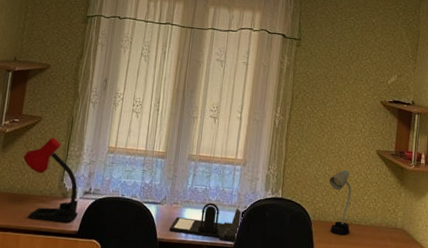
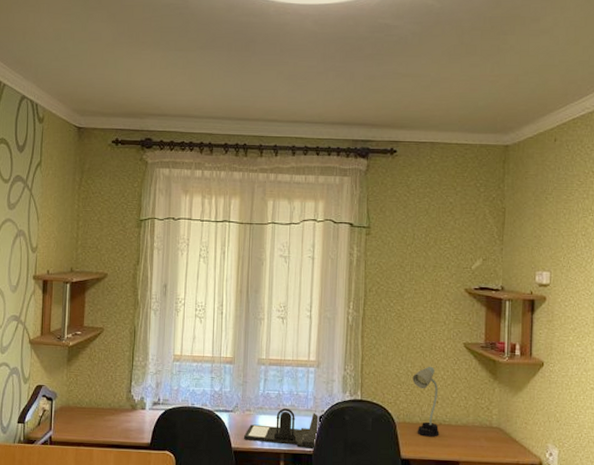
desk lamp: present [23,137,79,224] -> none [89,348,149,436]

